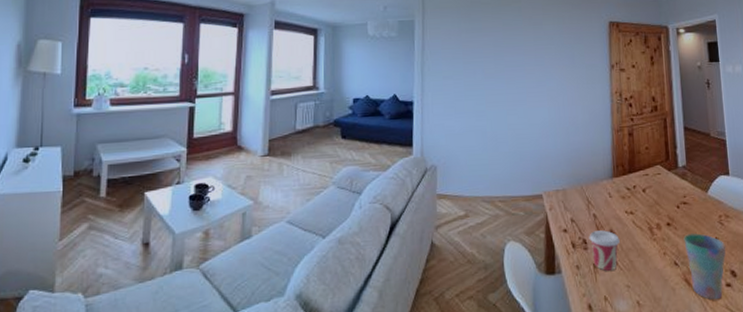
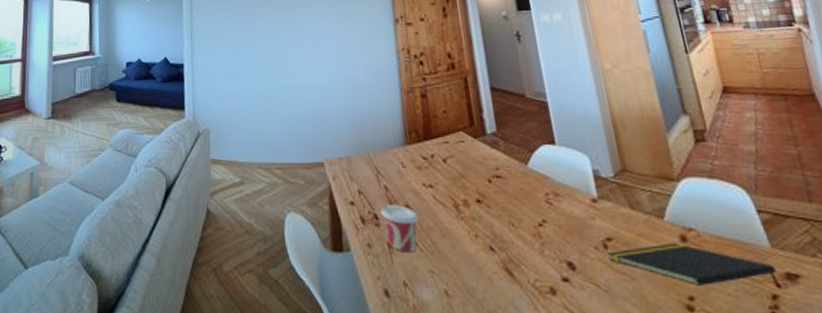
cup: present [683,233,726,300] -> none [499,214,559,297]

